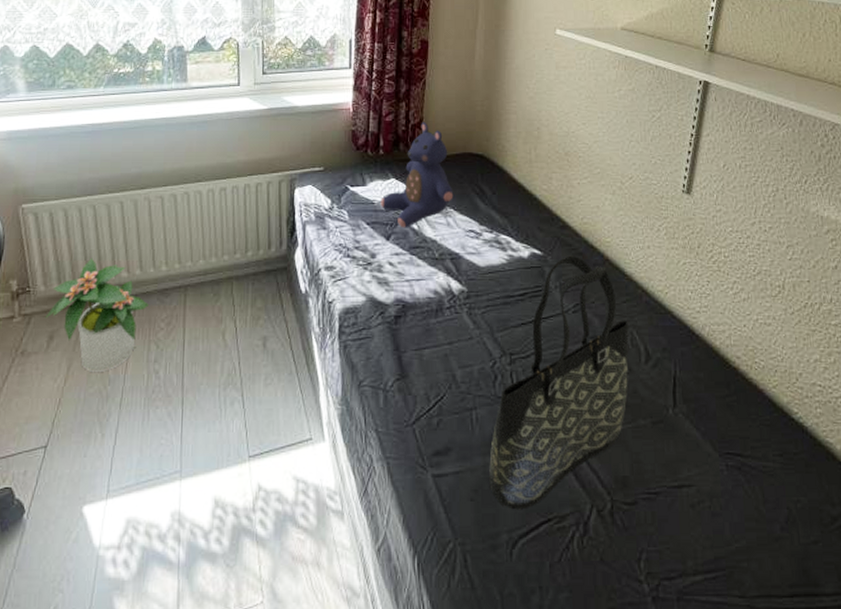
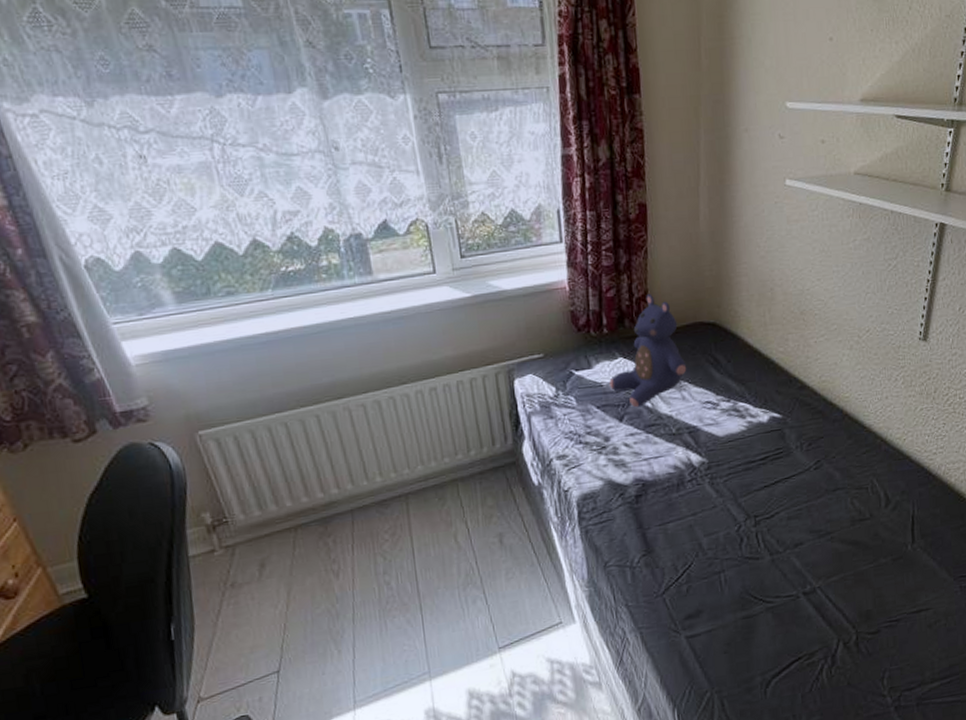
potted plant: present [45,258,150,372] -> none [251,478,369,593]
tote bag: present [489,255,629,510] -> none [740,414,869,655]

